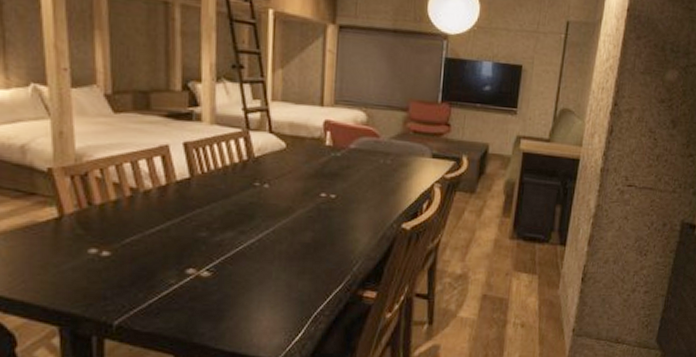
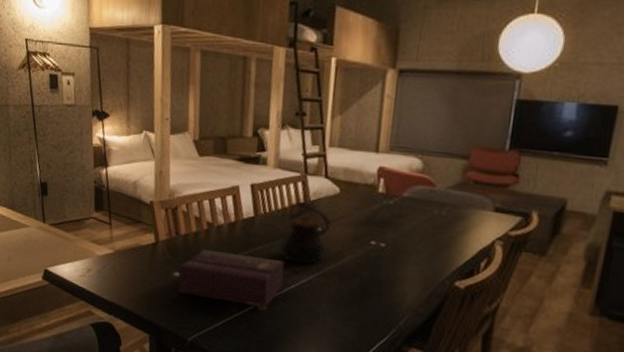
tissue box: none [95,219,230,275] -> present [178,249,284,308]
teapot: none [223,158,279,225] -> present [279,200,332,266]

